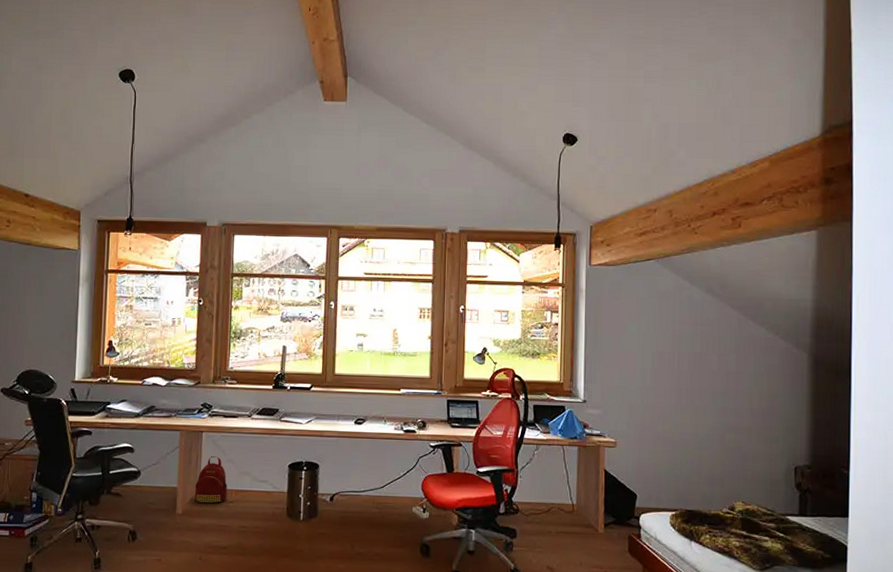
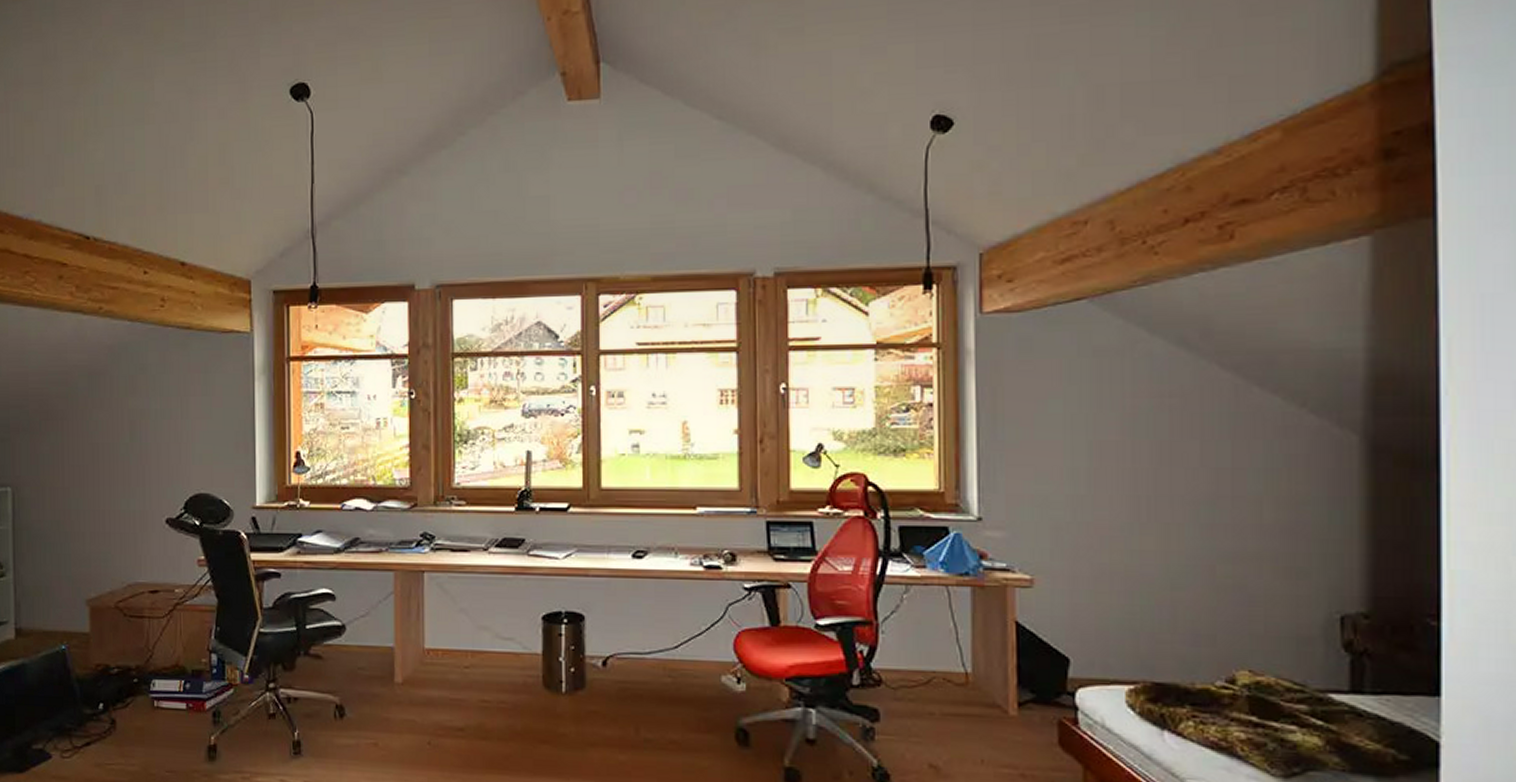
backpack: present [195,456,227,504] -> none [417,605,461,670]

